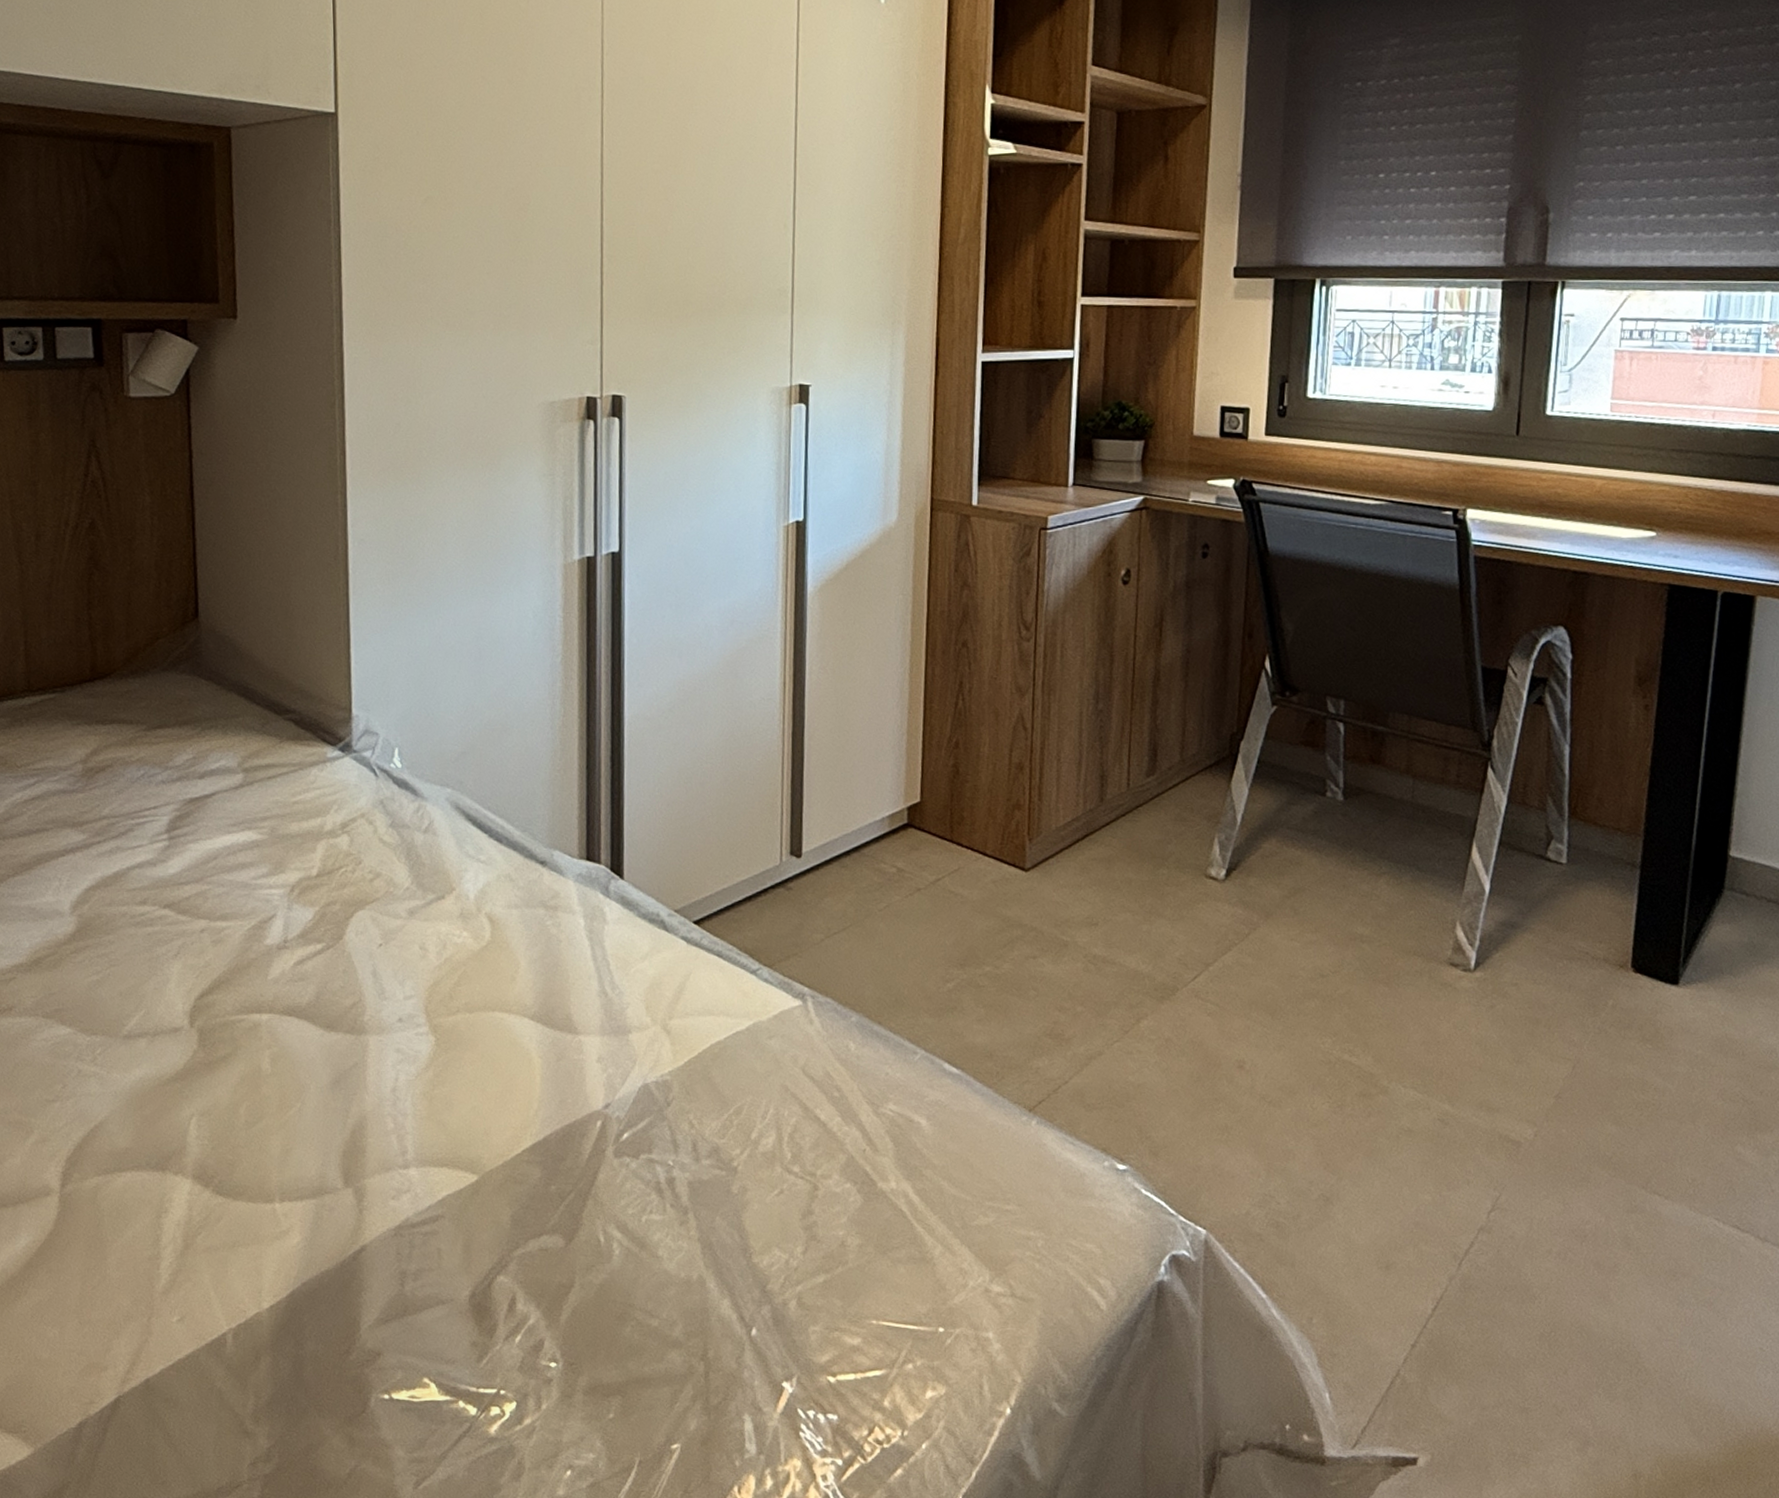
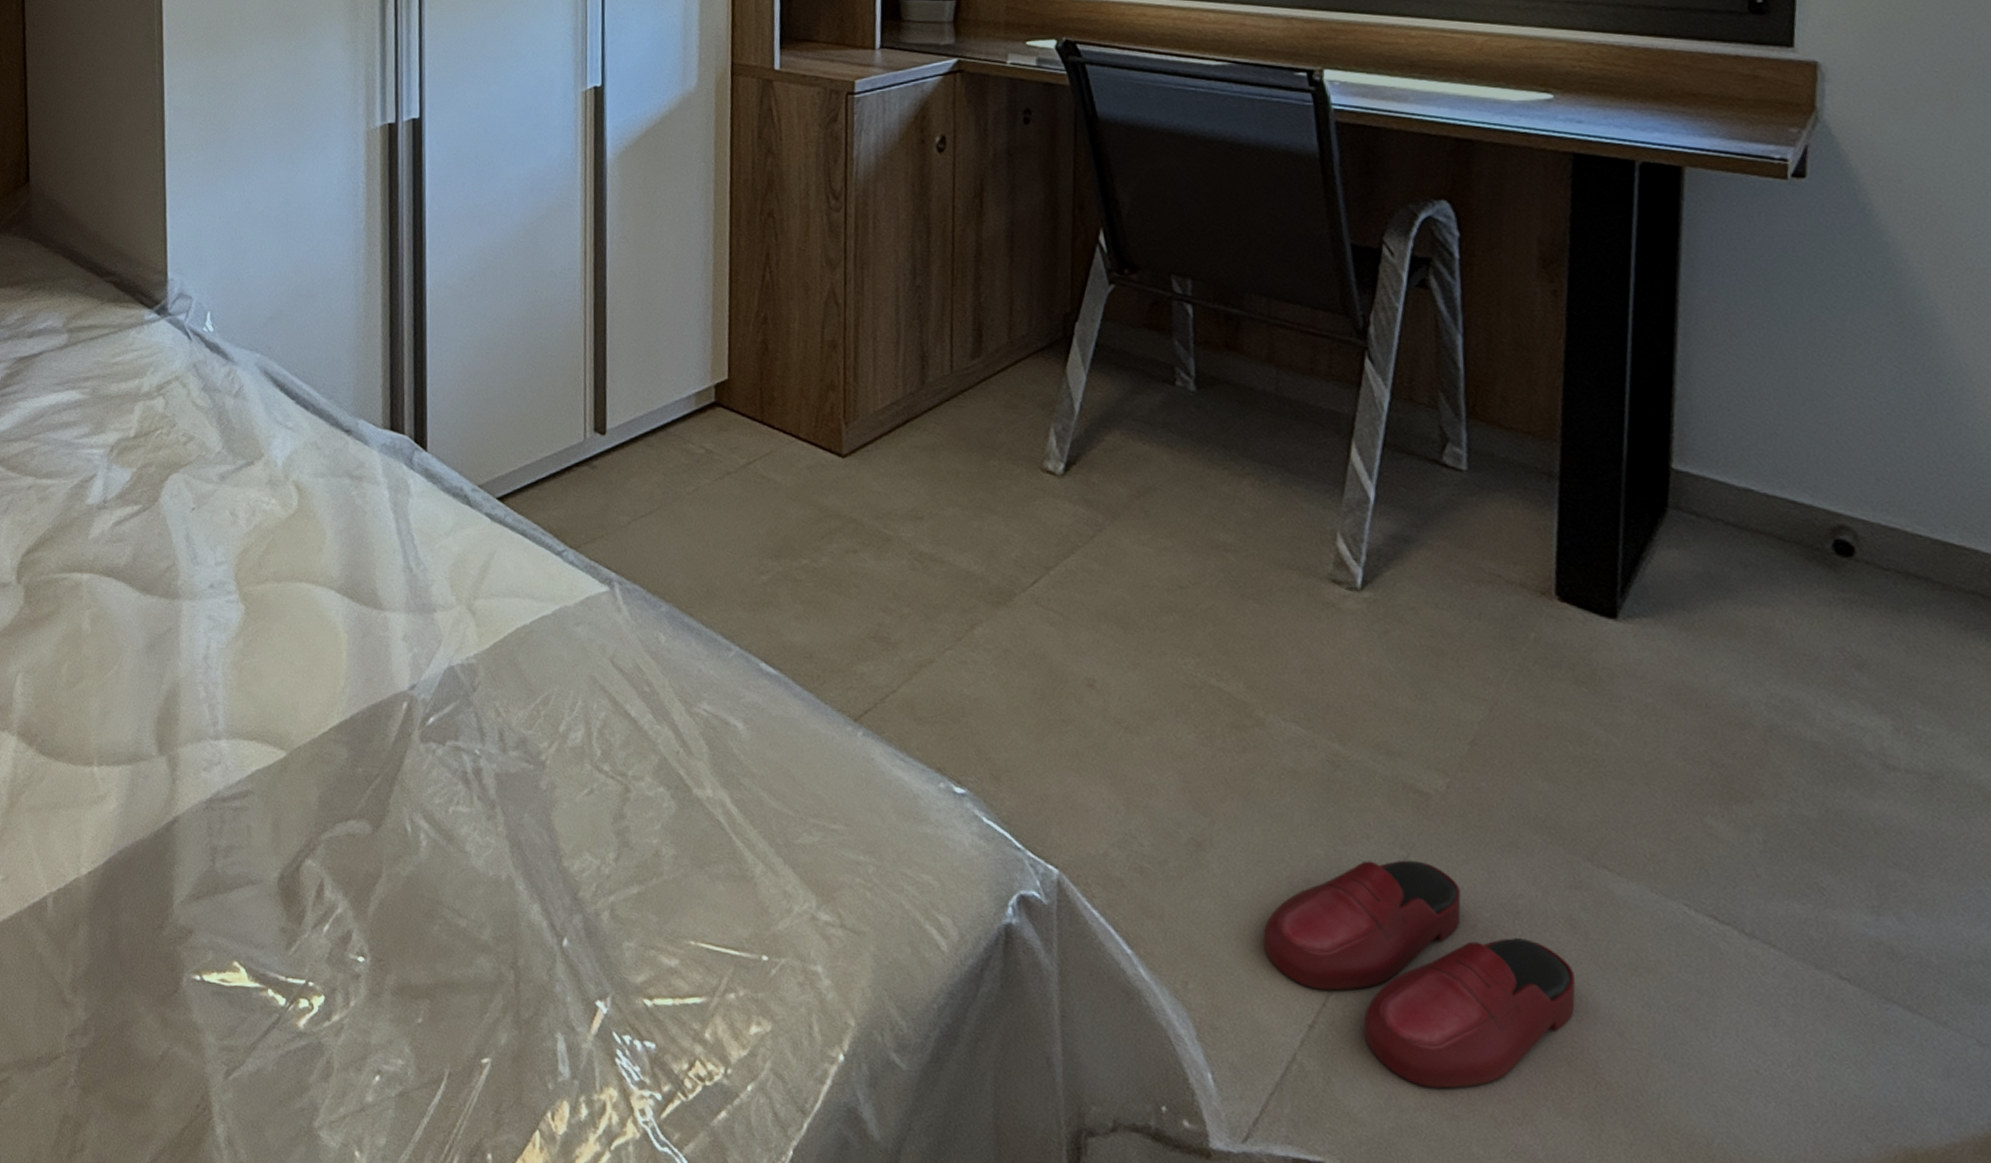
slippers: none [1377,1199,1626,1387] -> present [1263,860,1576,1089]

